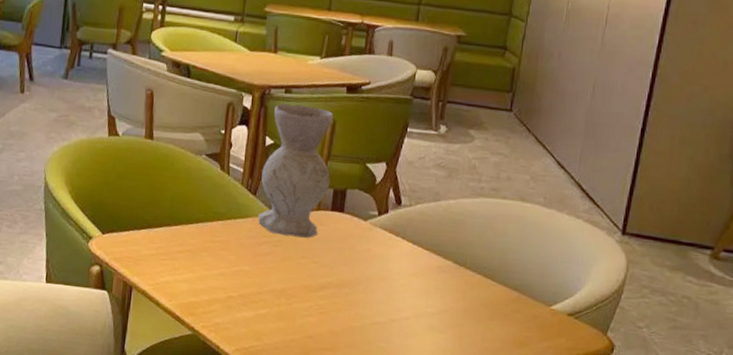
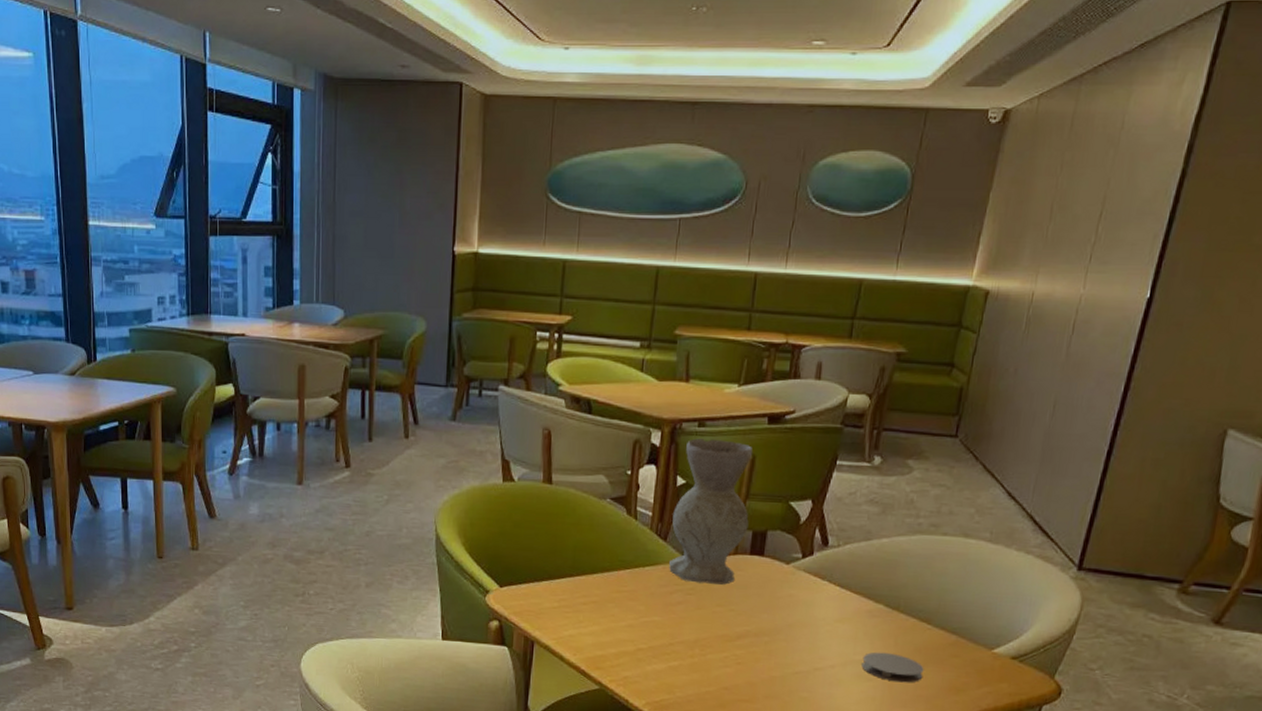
coaster: none [433,305,490,336] -> present [861,652,924,683]

